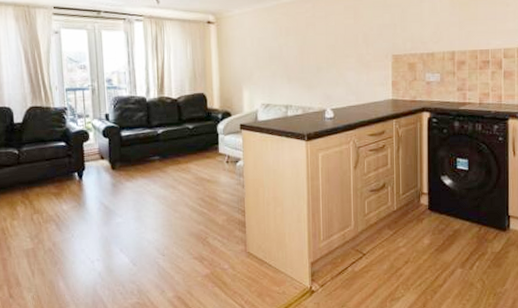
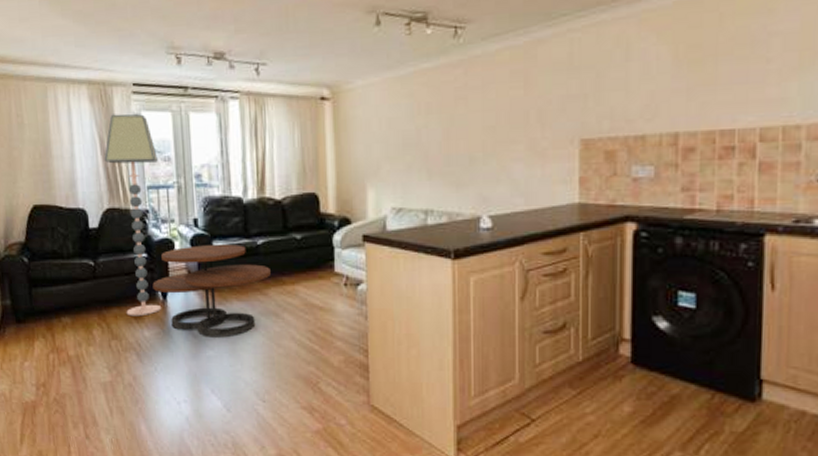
floor lamp: none [28,30,77,194] -> present [104,113,161,317]
coffee table: none [70,134,169,208] -> present [152,245,271,338]

